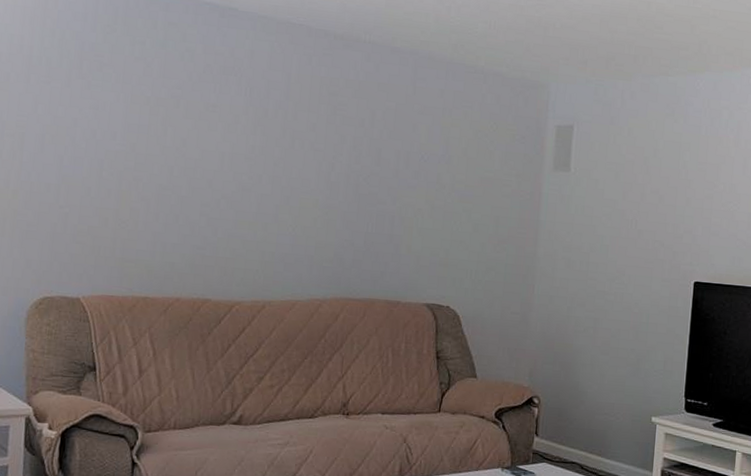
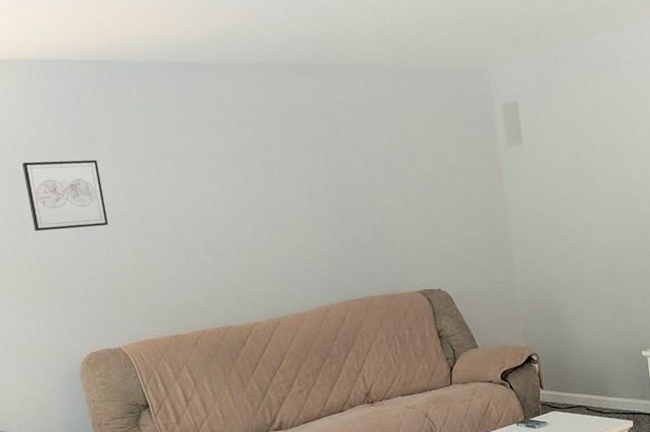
wall art: none [11,73,101,162] -> present [22,159,109,232]

